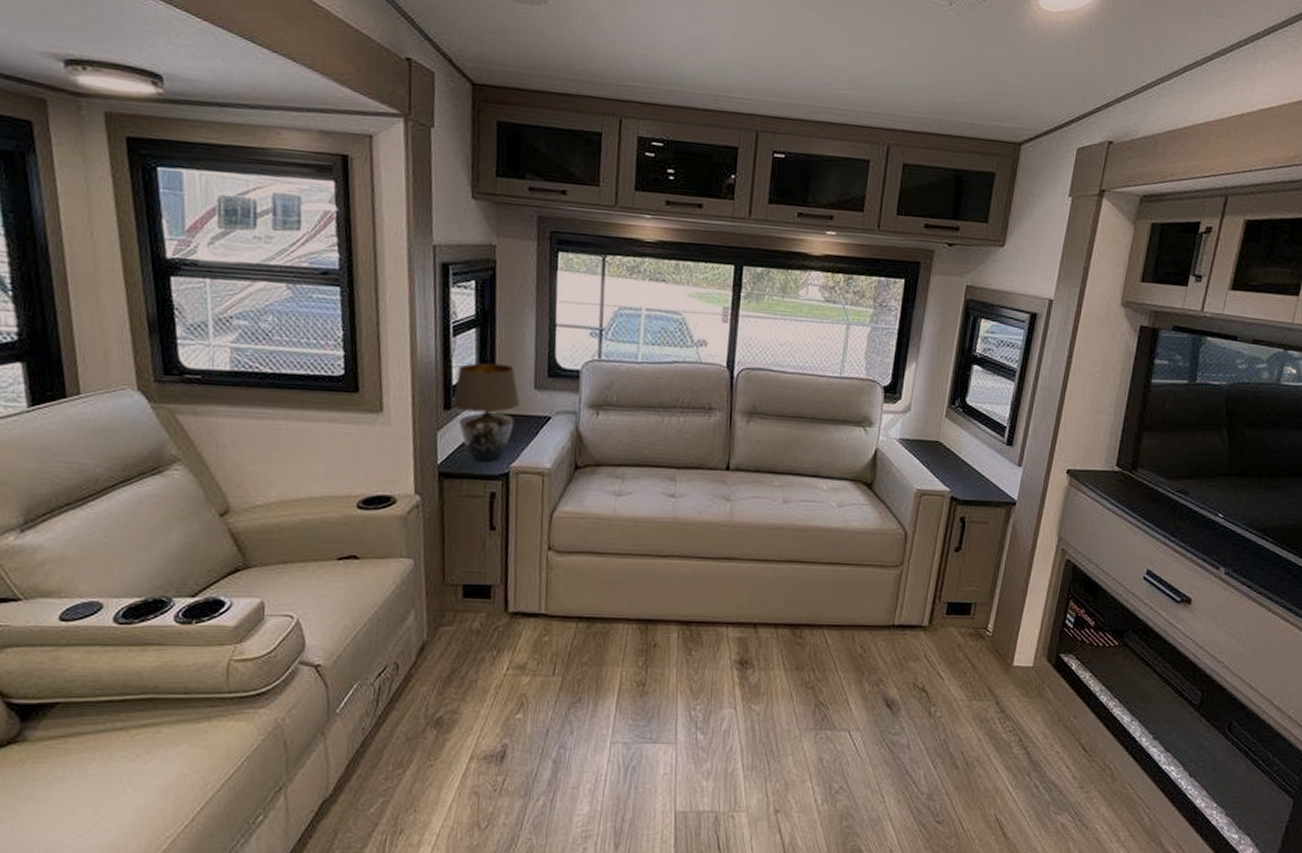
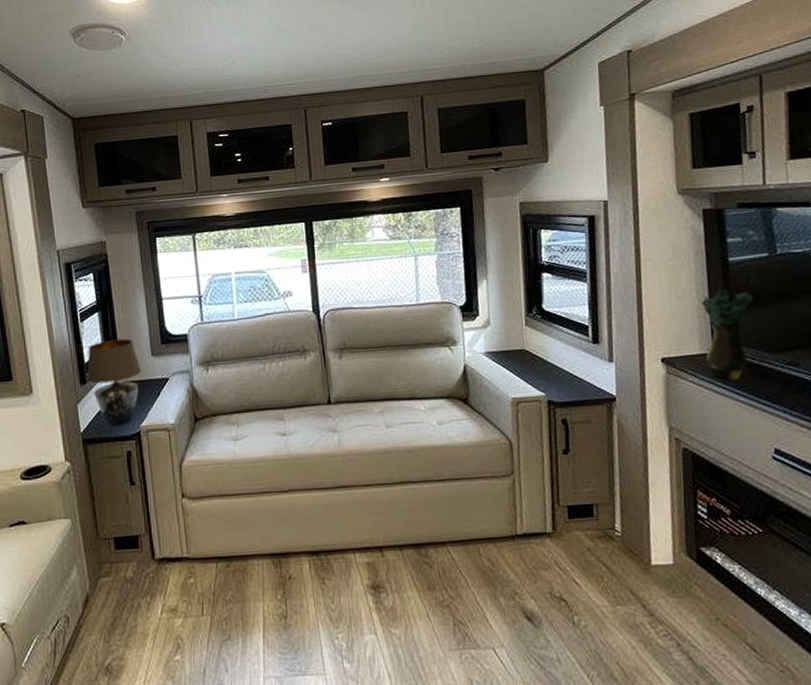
vase: none [1107,406,1164,500] -> present [701,286,754,380]

